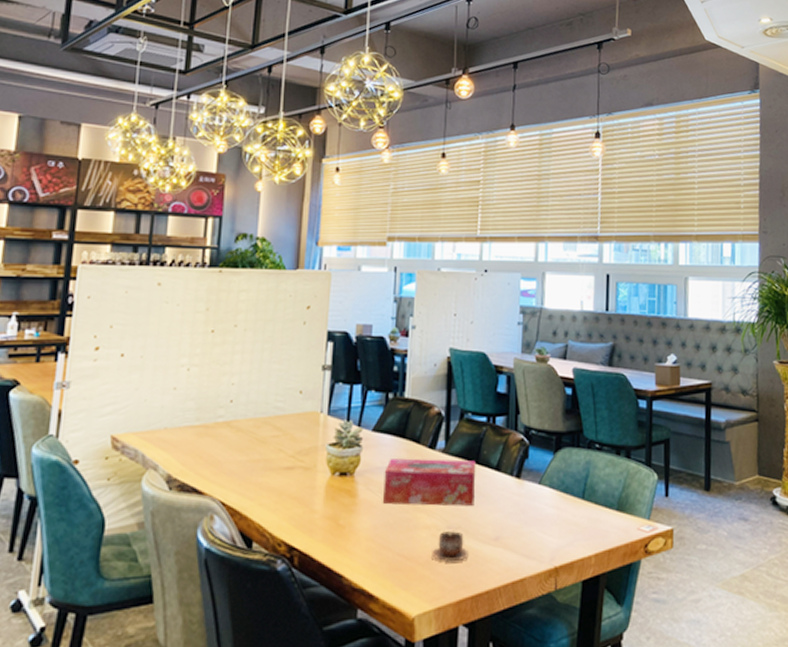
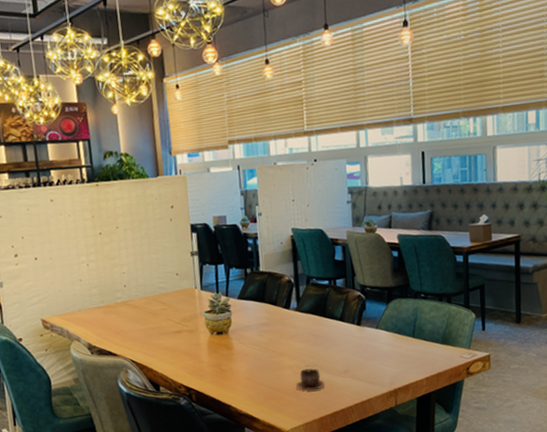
tissue box: present [382,458,476,506] -> none [251,315,326,353]

